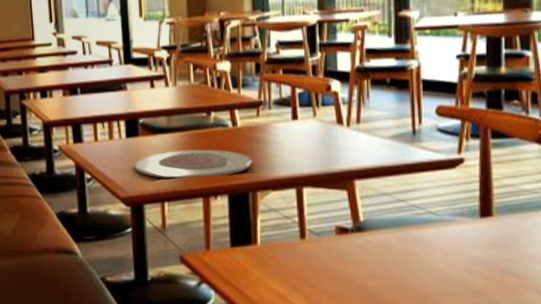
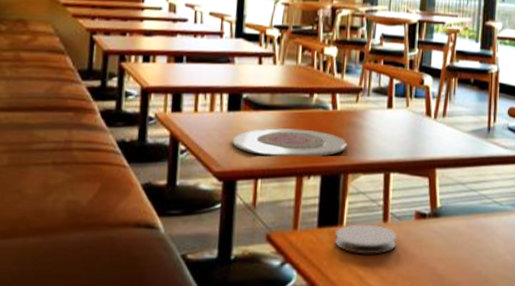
coaster: none [249,241,318,273] -> present [334,224,397,255]

